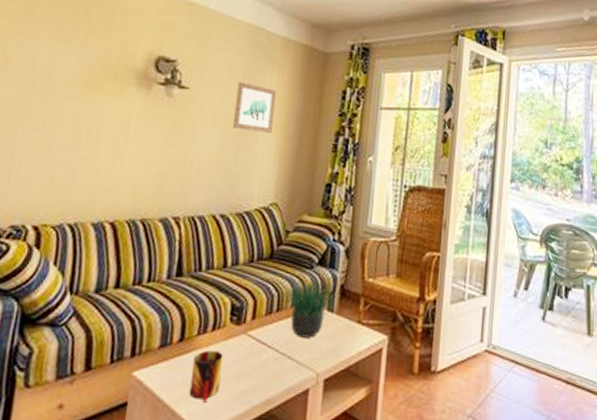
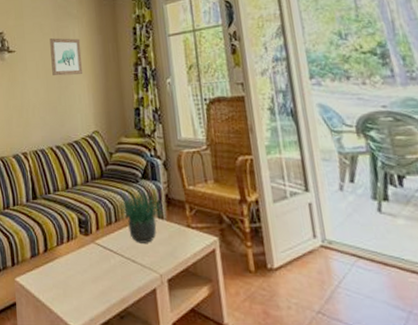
mug: present [189,350,223,404] -> none [57,258,82,303]

